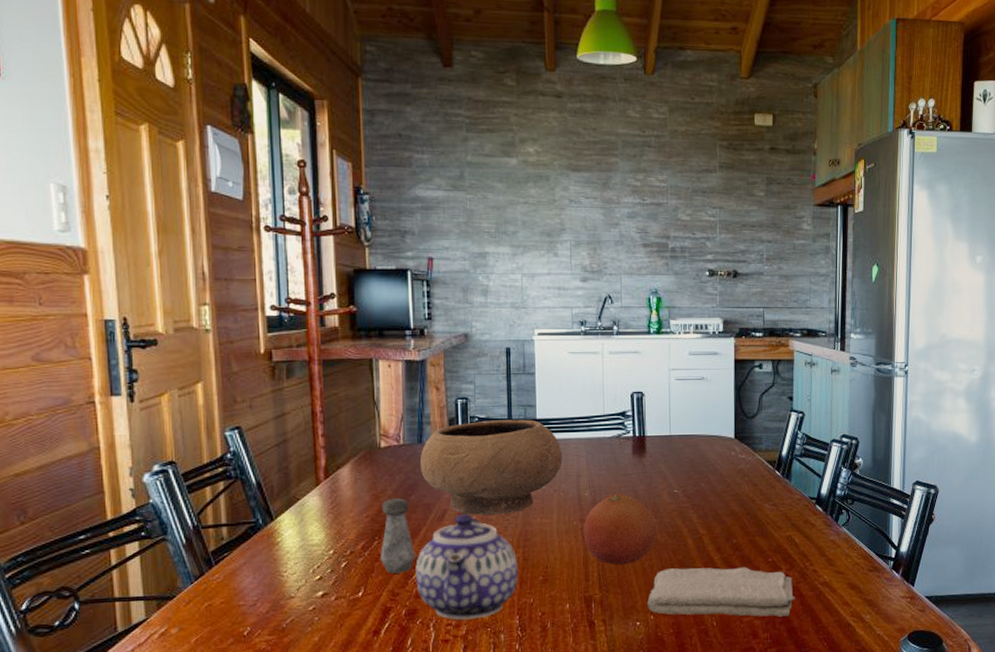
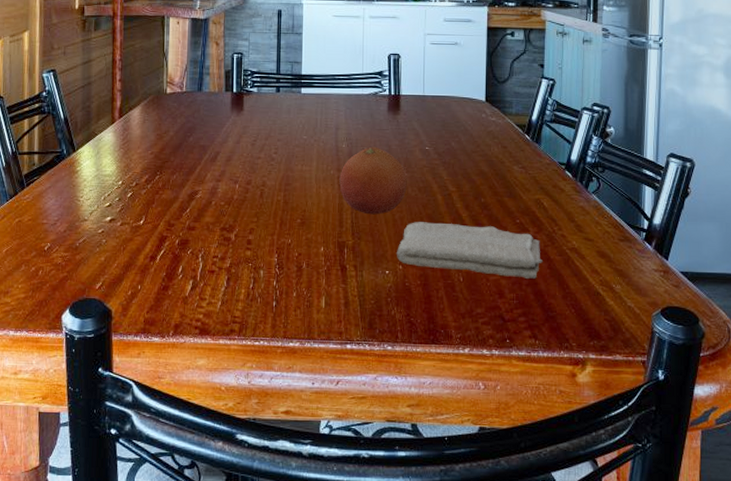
salt shaker: present [381,498,415,574] -> none [161,139,190,206]
teapot: present [416,514,519,620] -> none [189,157,279,254]
bowl: present [419,419,562,515] -> none [198,73,323,159]

